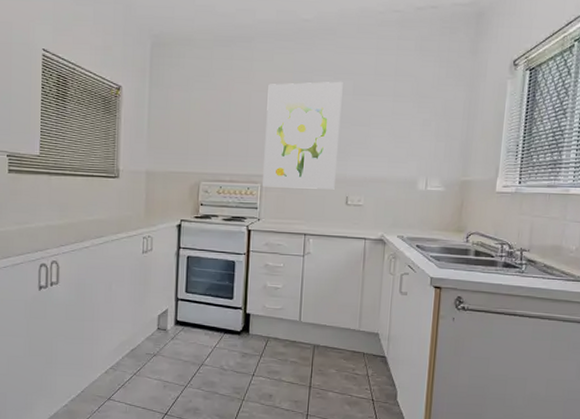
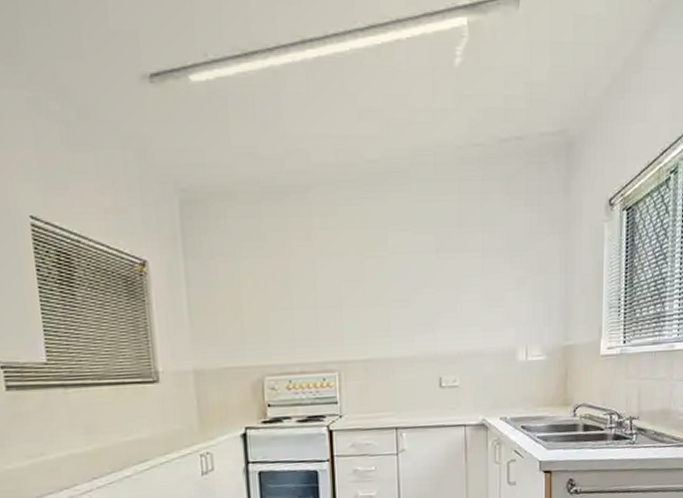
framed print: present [262,81,343,190] -> none [335,236,425,376]

